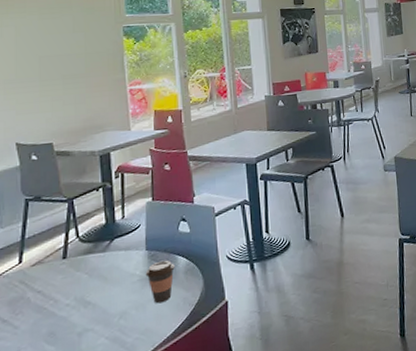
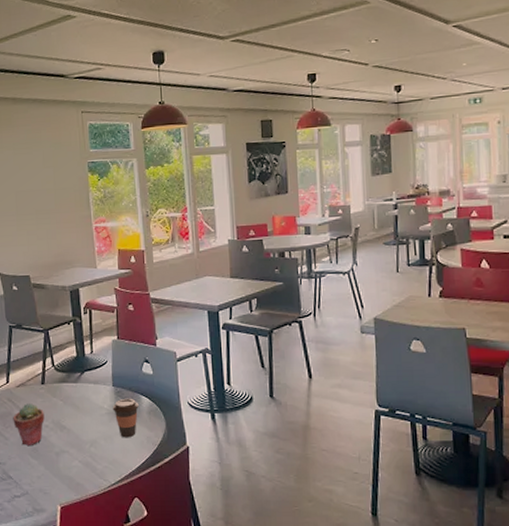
potted succulent: none [25,282,65,332] -> present [13,403,45,447]

